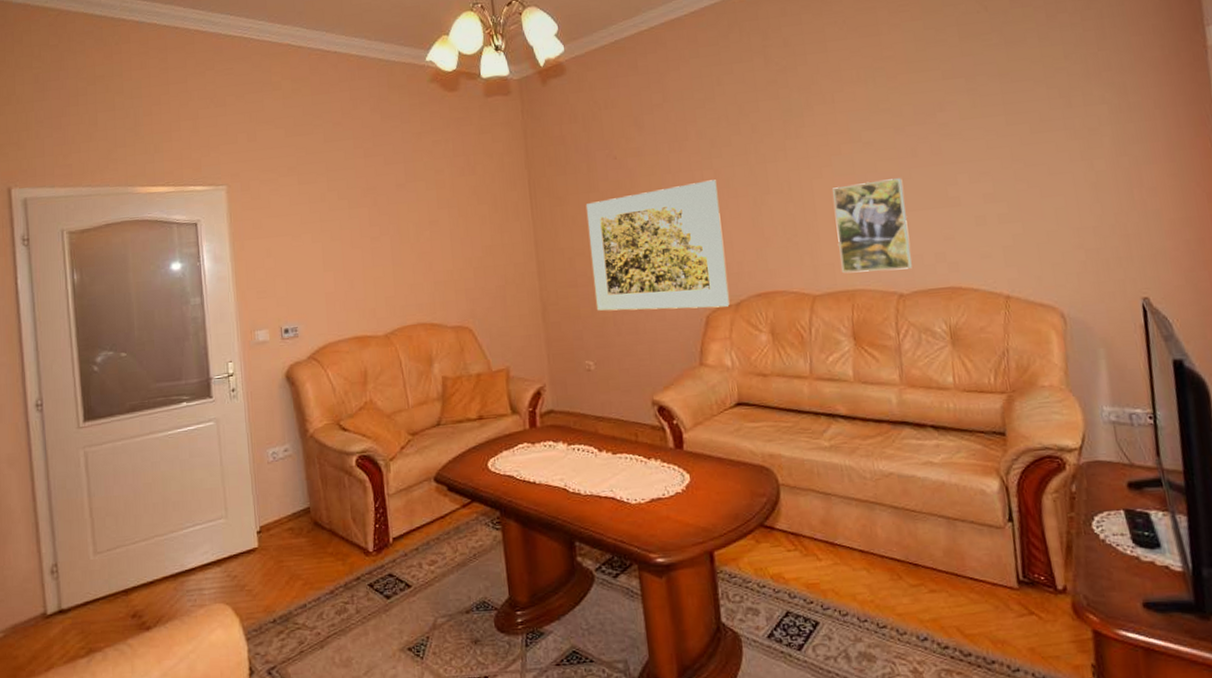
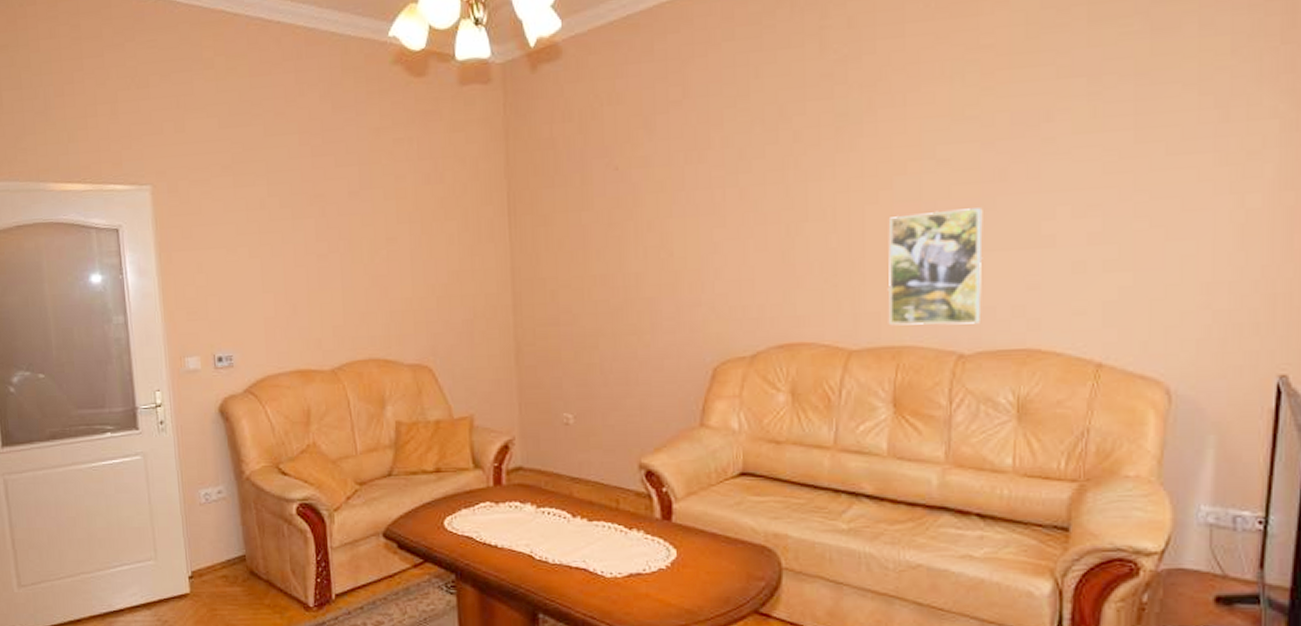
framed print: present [587,179,730,311] -> none [577,201,744,359]

